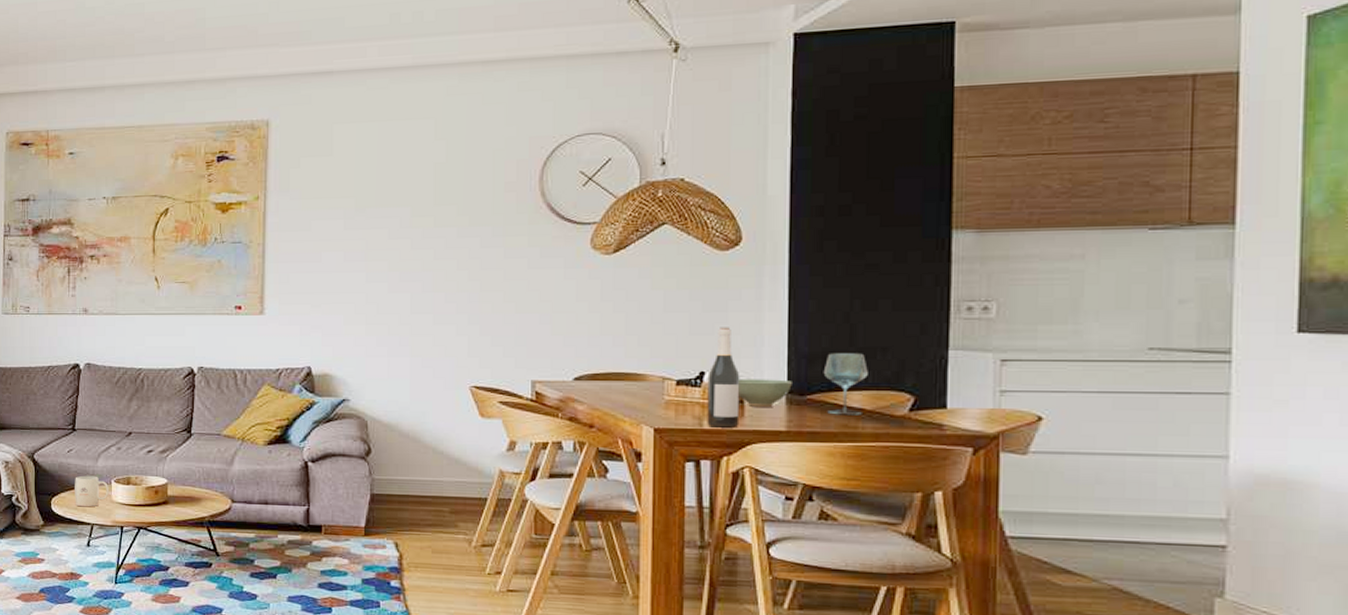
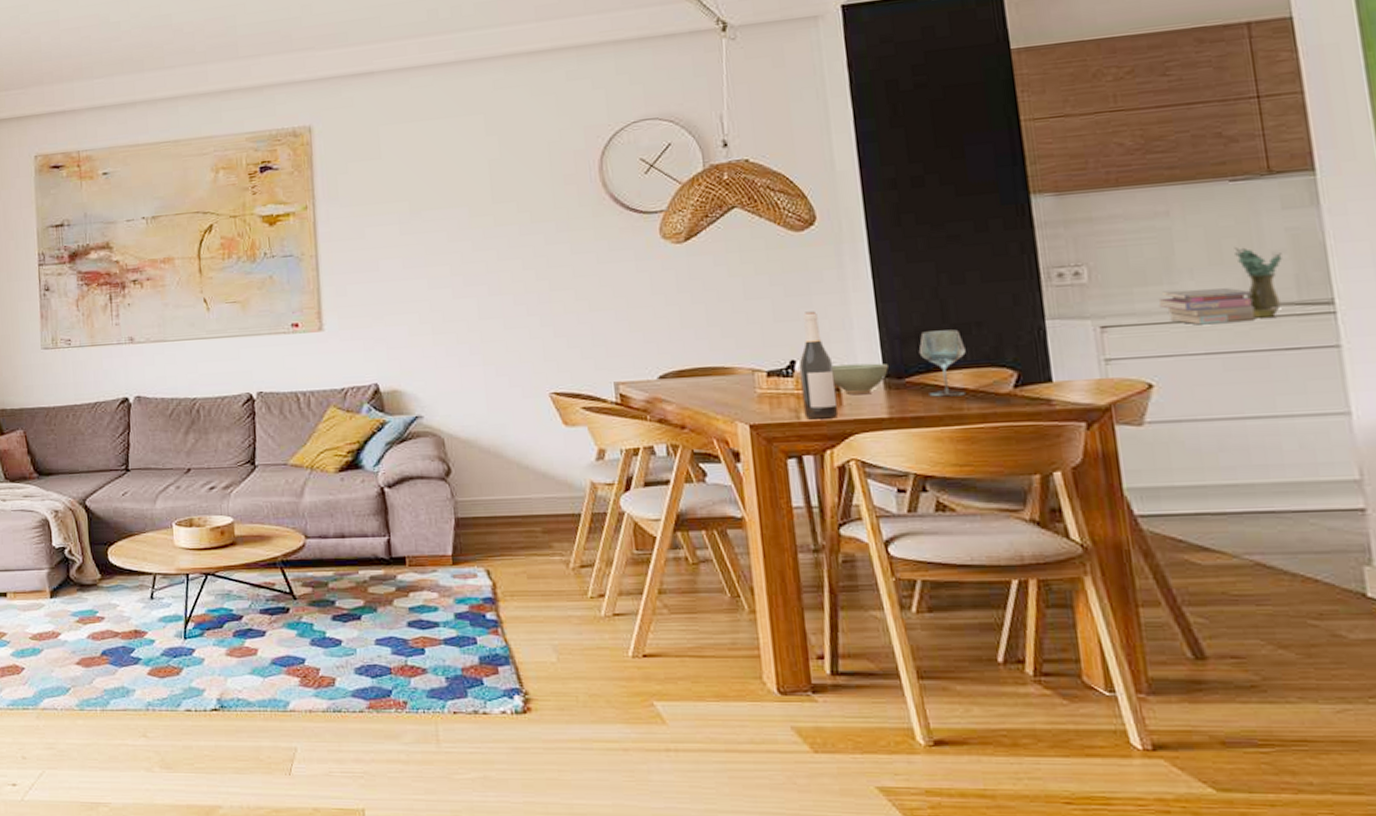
mug: present [75,475,110,507] -> none [132,519,171,556]
books: none [1060,330,1153,365] -> present [1158,288,1256,325]
vase: none [1142,294,1188,362] -> present [1234,247,1283,318]

